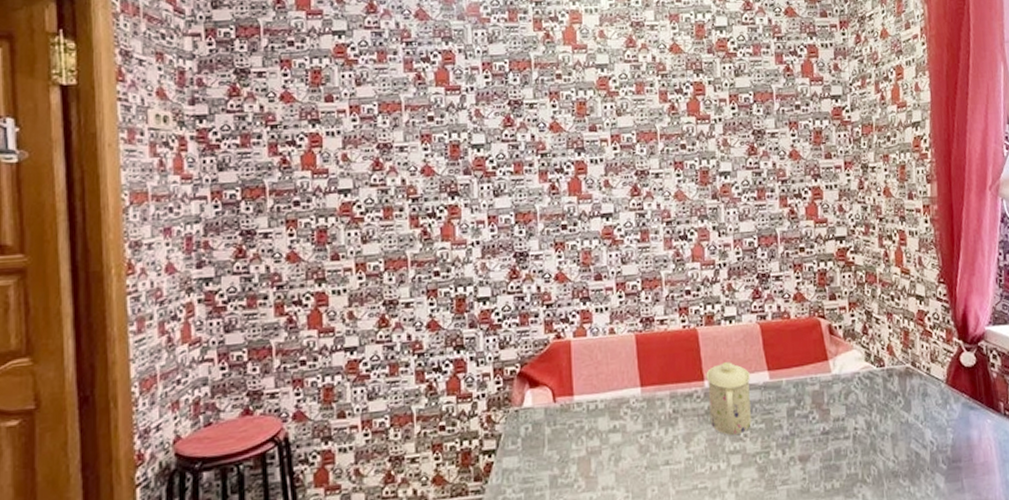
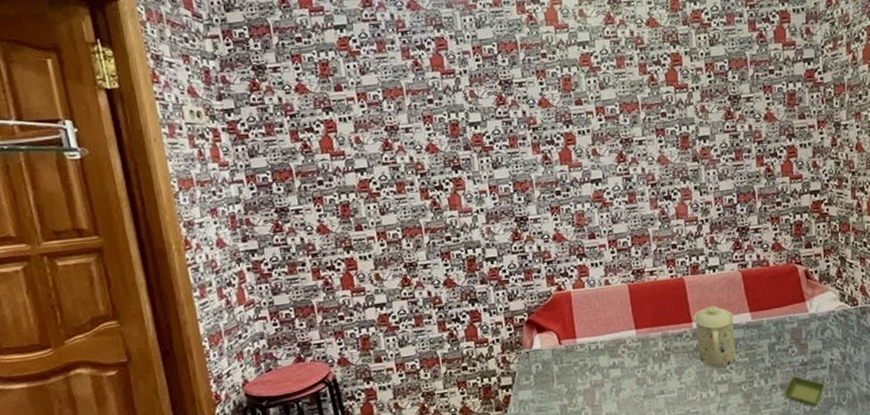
saucer: none [802,446,849,484] -> present [783,375,826,407]

